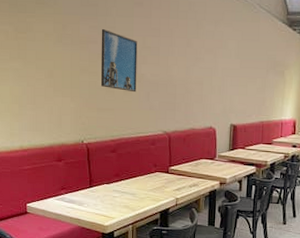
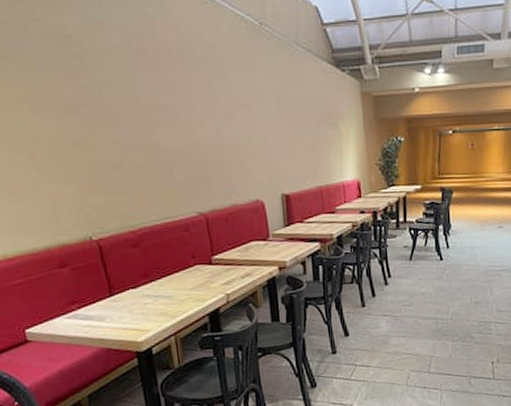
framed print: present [100,29,138,93] -> none [93,88,154,167]

